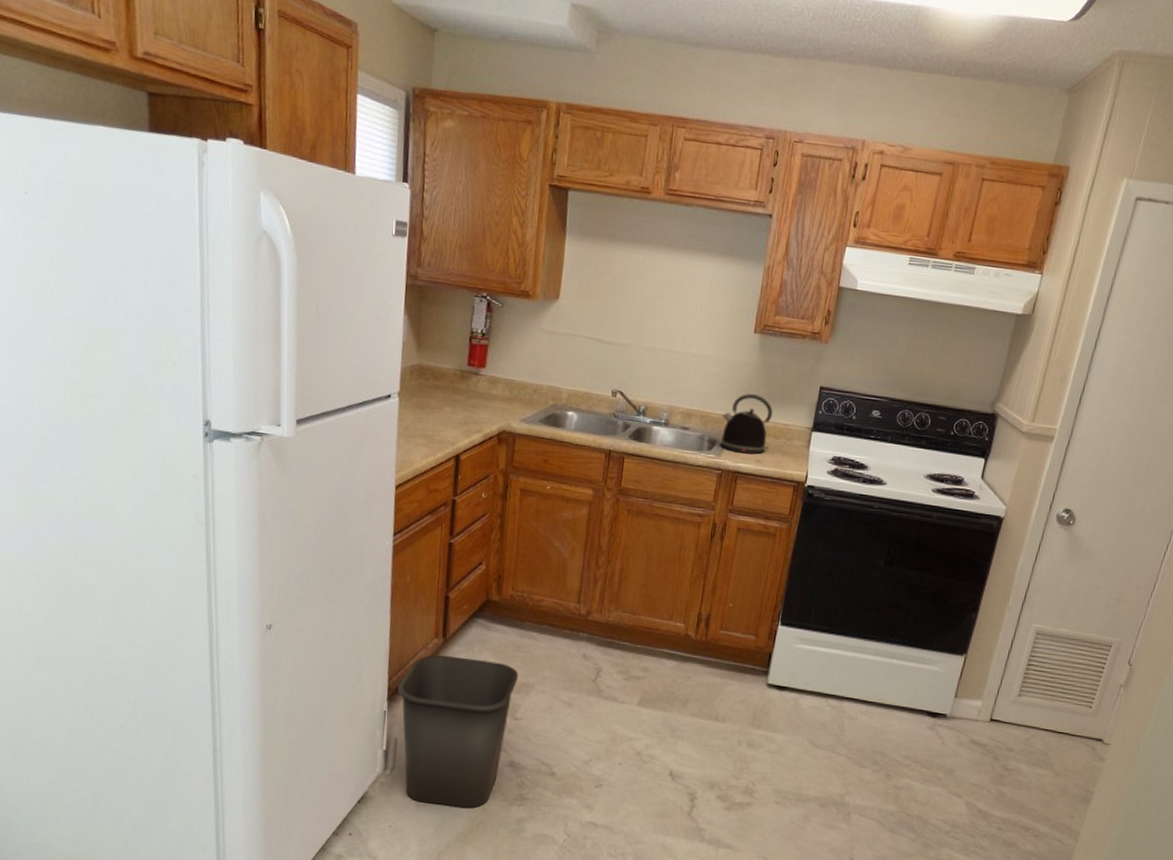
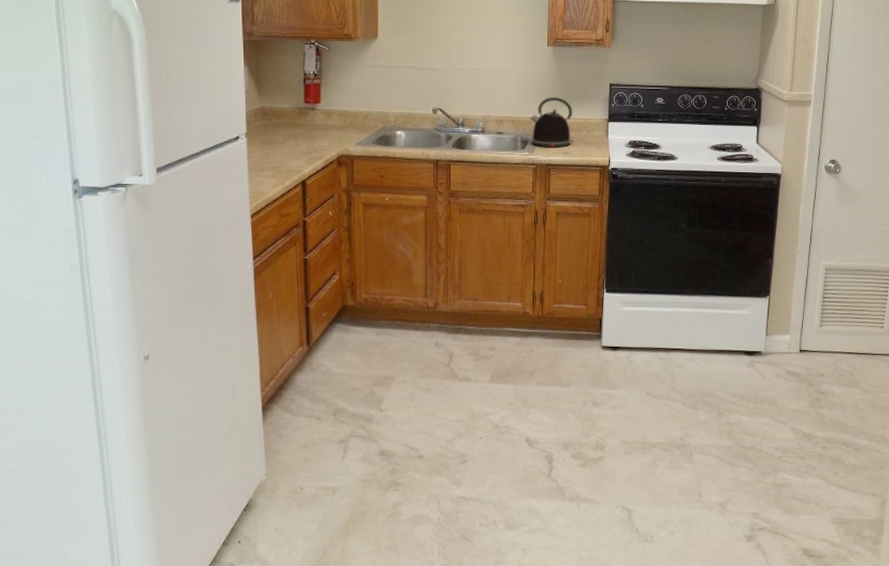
waste bin: present [398,655,519,809] -> none [271,360,380,502]

